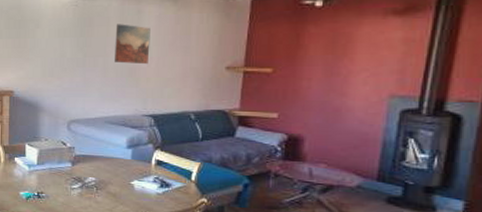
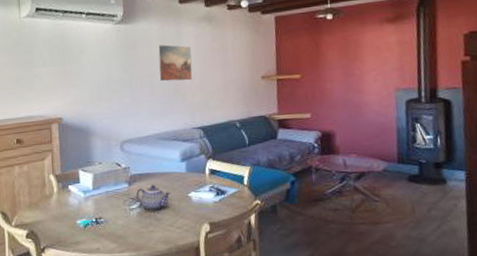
teapot: none [79,168,113,194] -> present [136,185,171,212]

